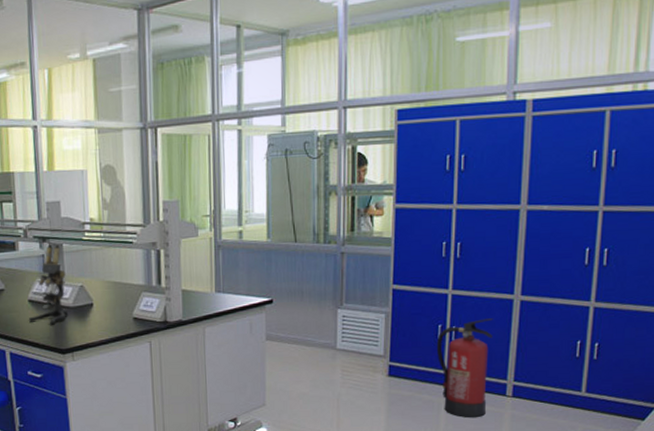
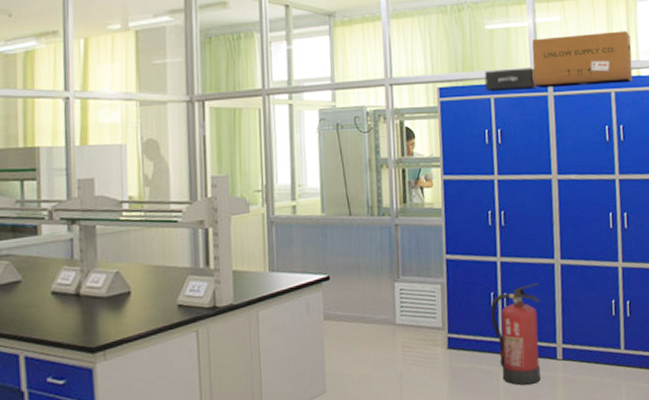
microscope: present [28,244,69,325] -> none [50,226,101,320]
box: none [449,84,513,114] -> present [484,67,537,92]
box: none [509,36,641,108] -> present [532,31,632,89]

